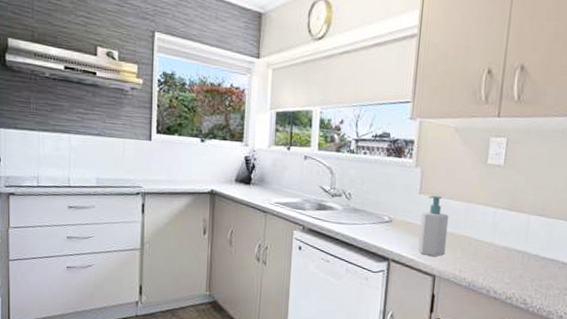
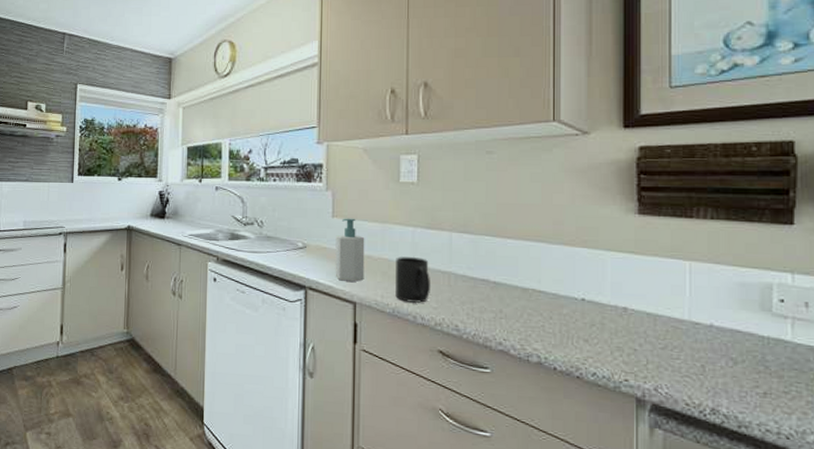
mug: none [472,235,507,279] -> present [395,256,431,303]

